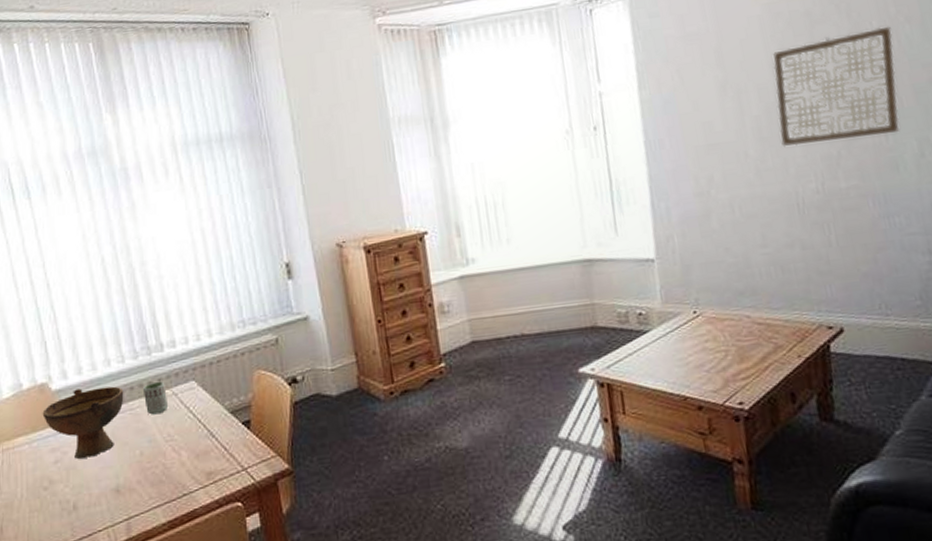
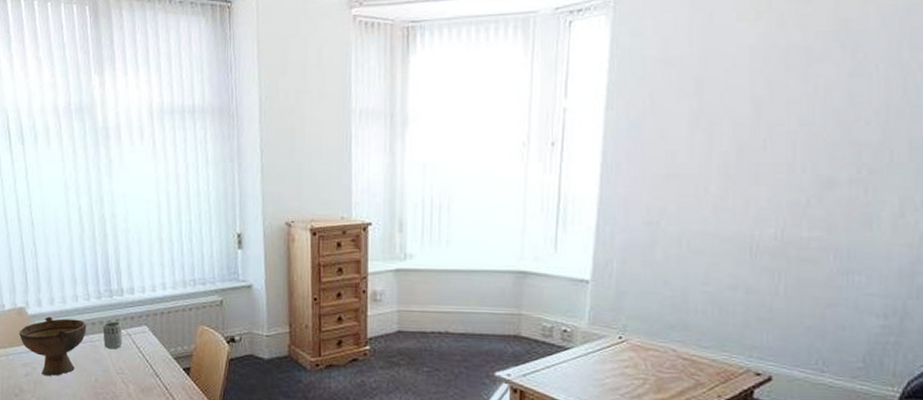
wall art: present [773,26,900,147] -> none [747,72,899,188]

